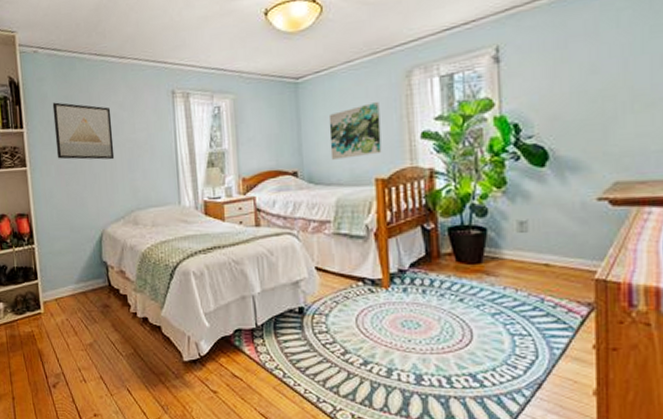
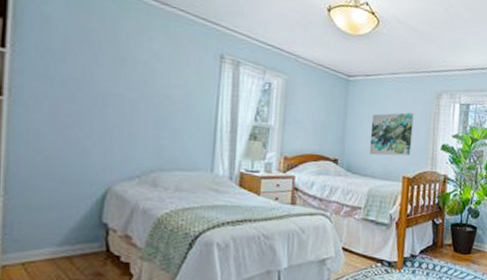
wall art: present [52,102,115,160] -> none [54,28,141,111]

